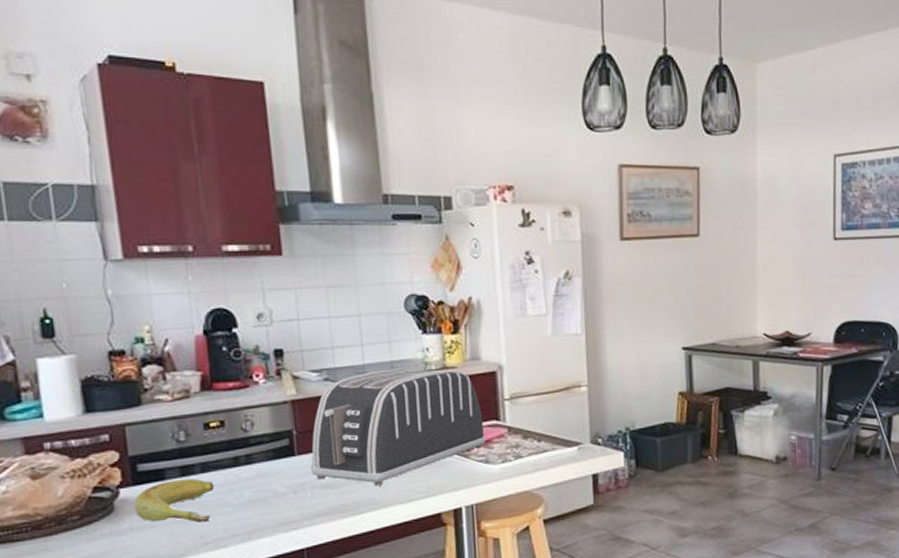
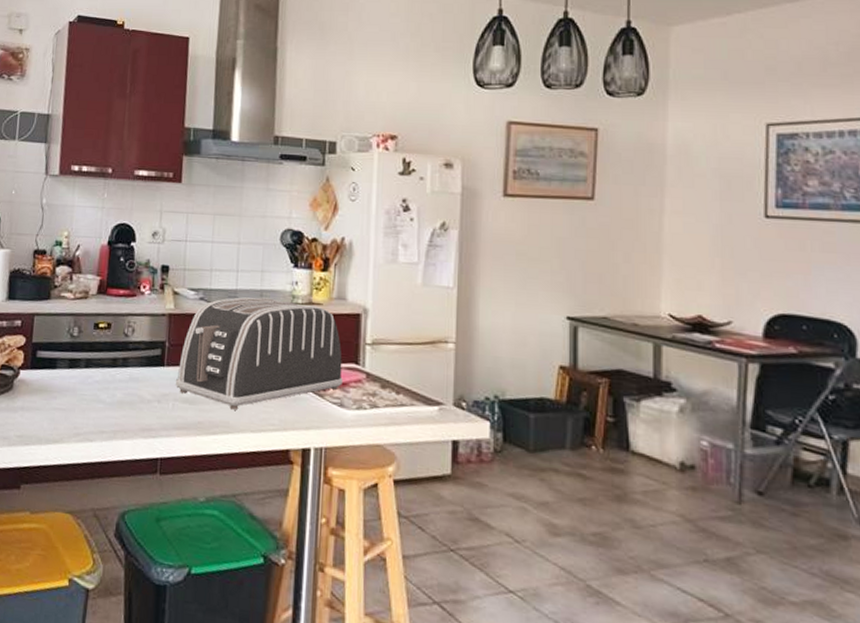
banana: present [134,478,214,523] -> none [28,370,93,414]

